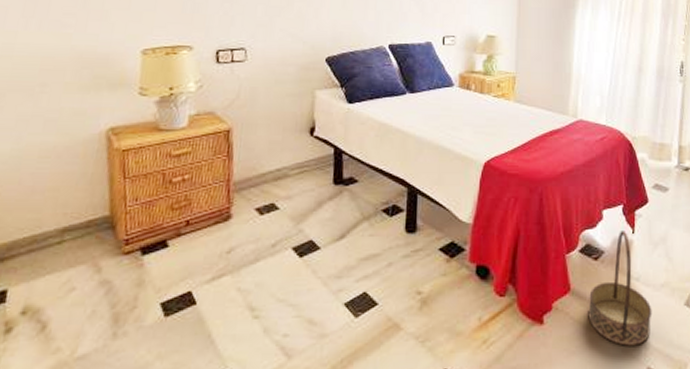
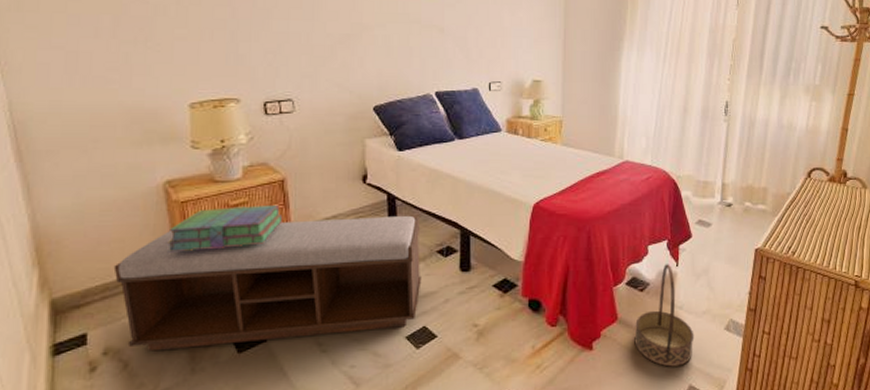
bench: none [44,170,367,312] -> present [113,215,422,352]
stack of books: none [102,155,226,204] -> present [166,204,283,253]

